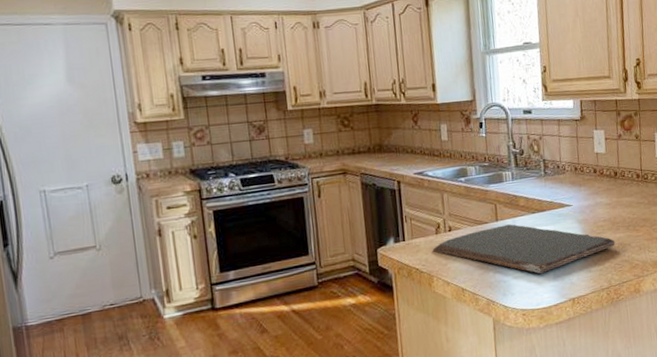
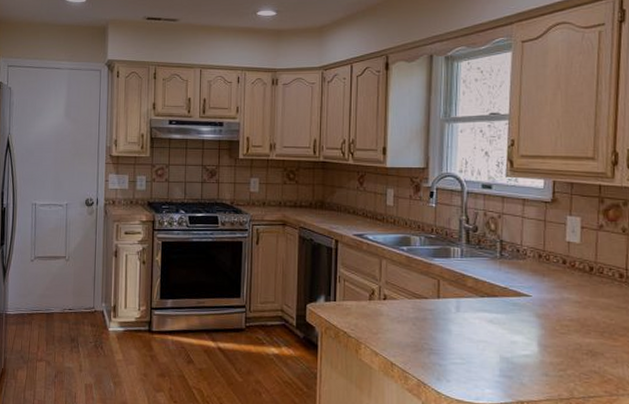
cutting board: present [432,224,615,274] -> none [363,303,583,366]

